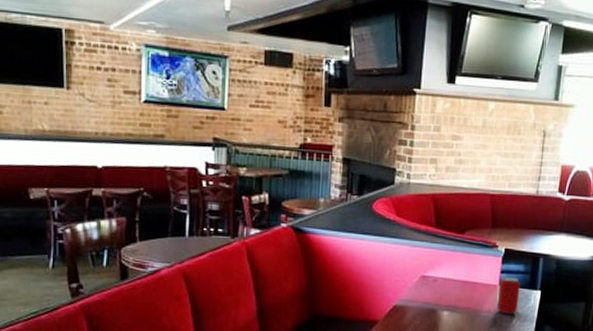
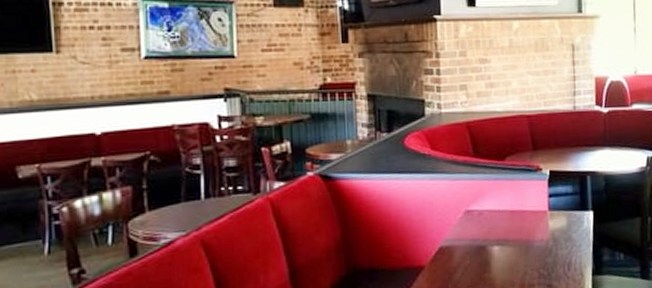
beverage can: present [496,276,521,314] -> none [548,199,572,241]

